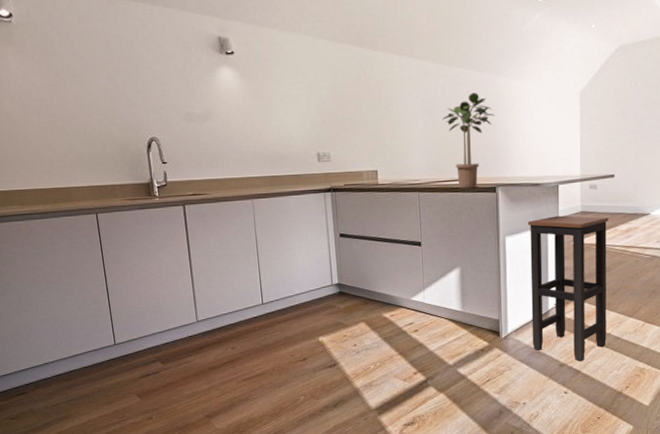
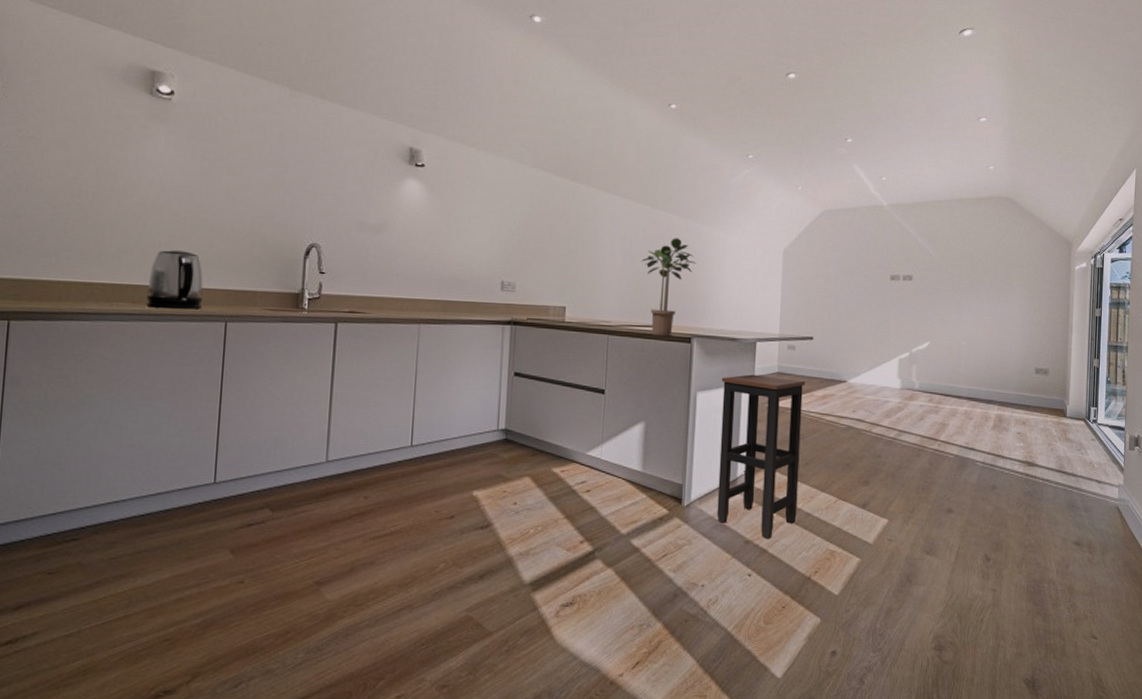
kettle: none [29,156,75,208] -> present [146,250,203,311]

